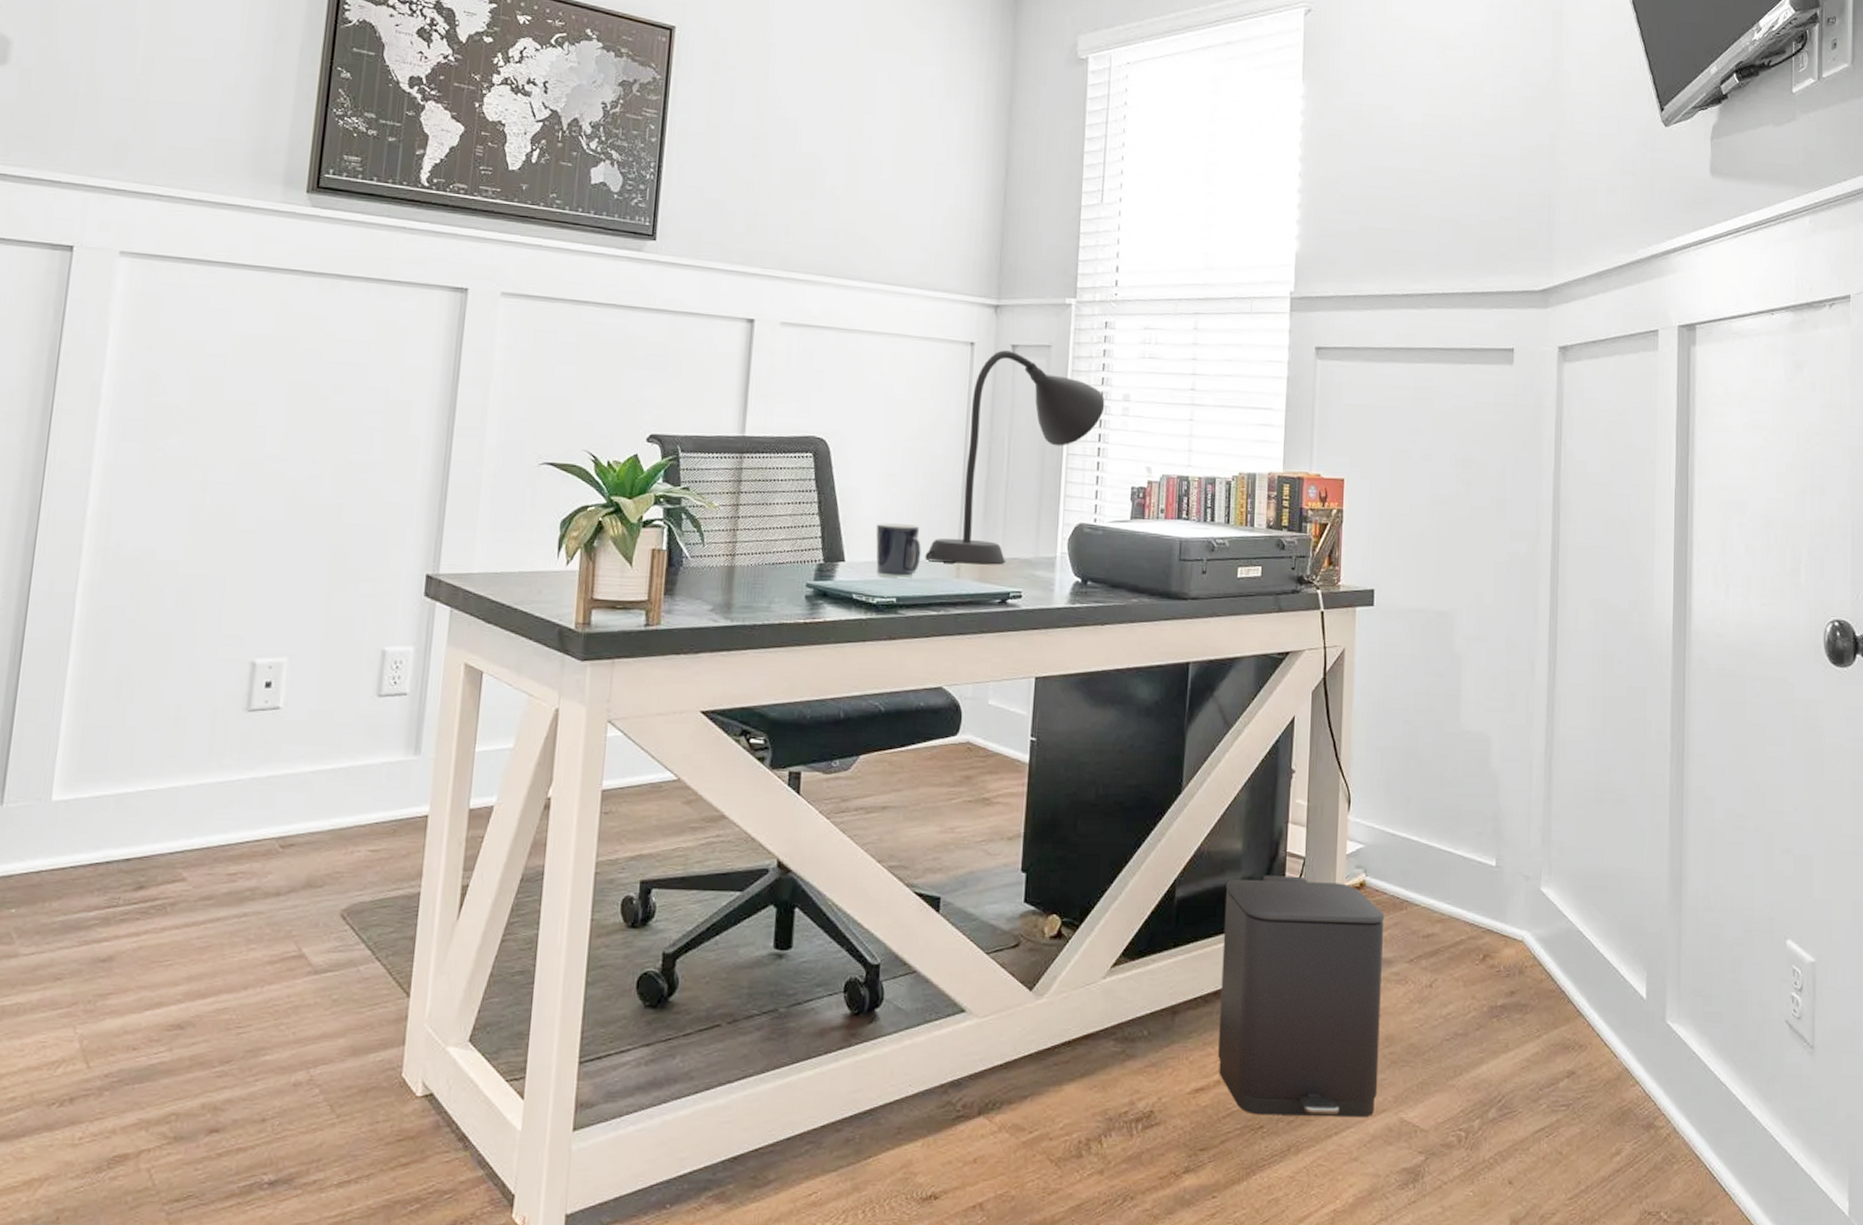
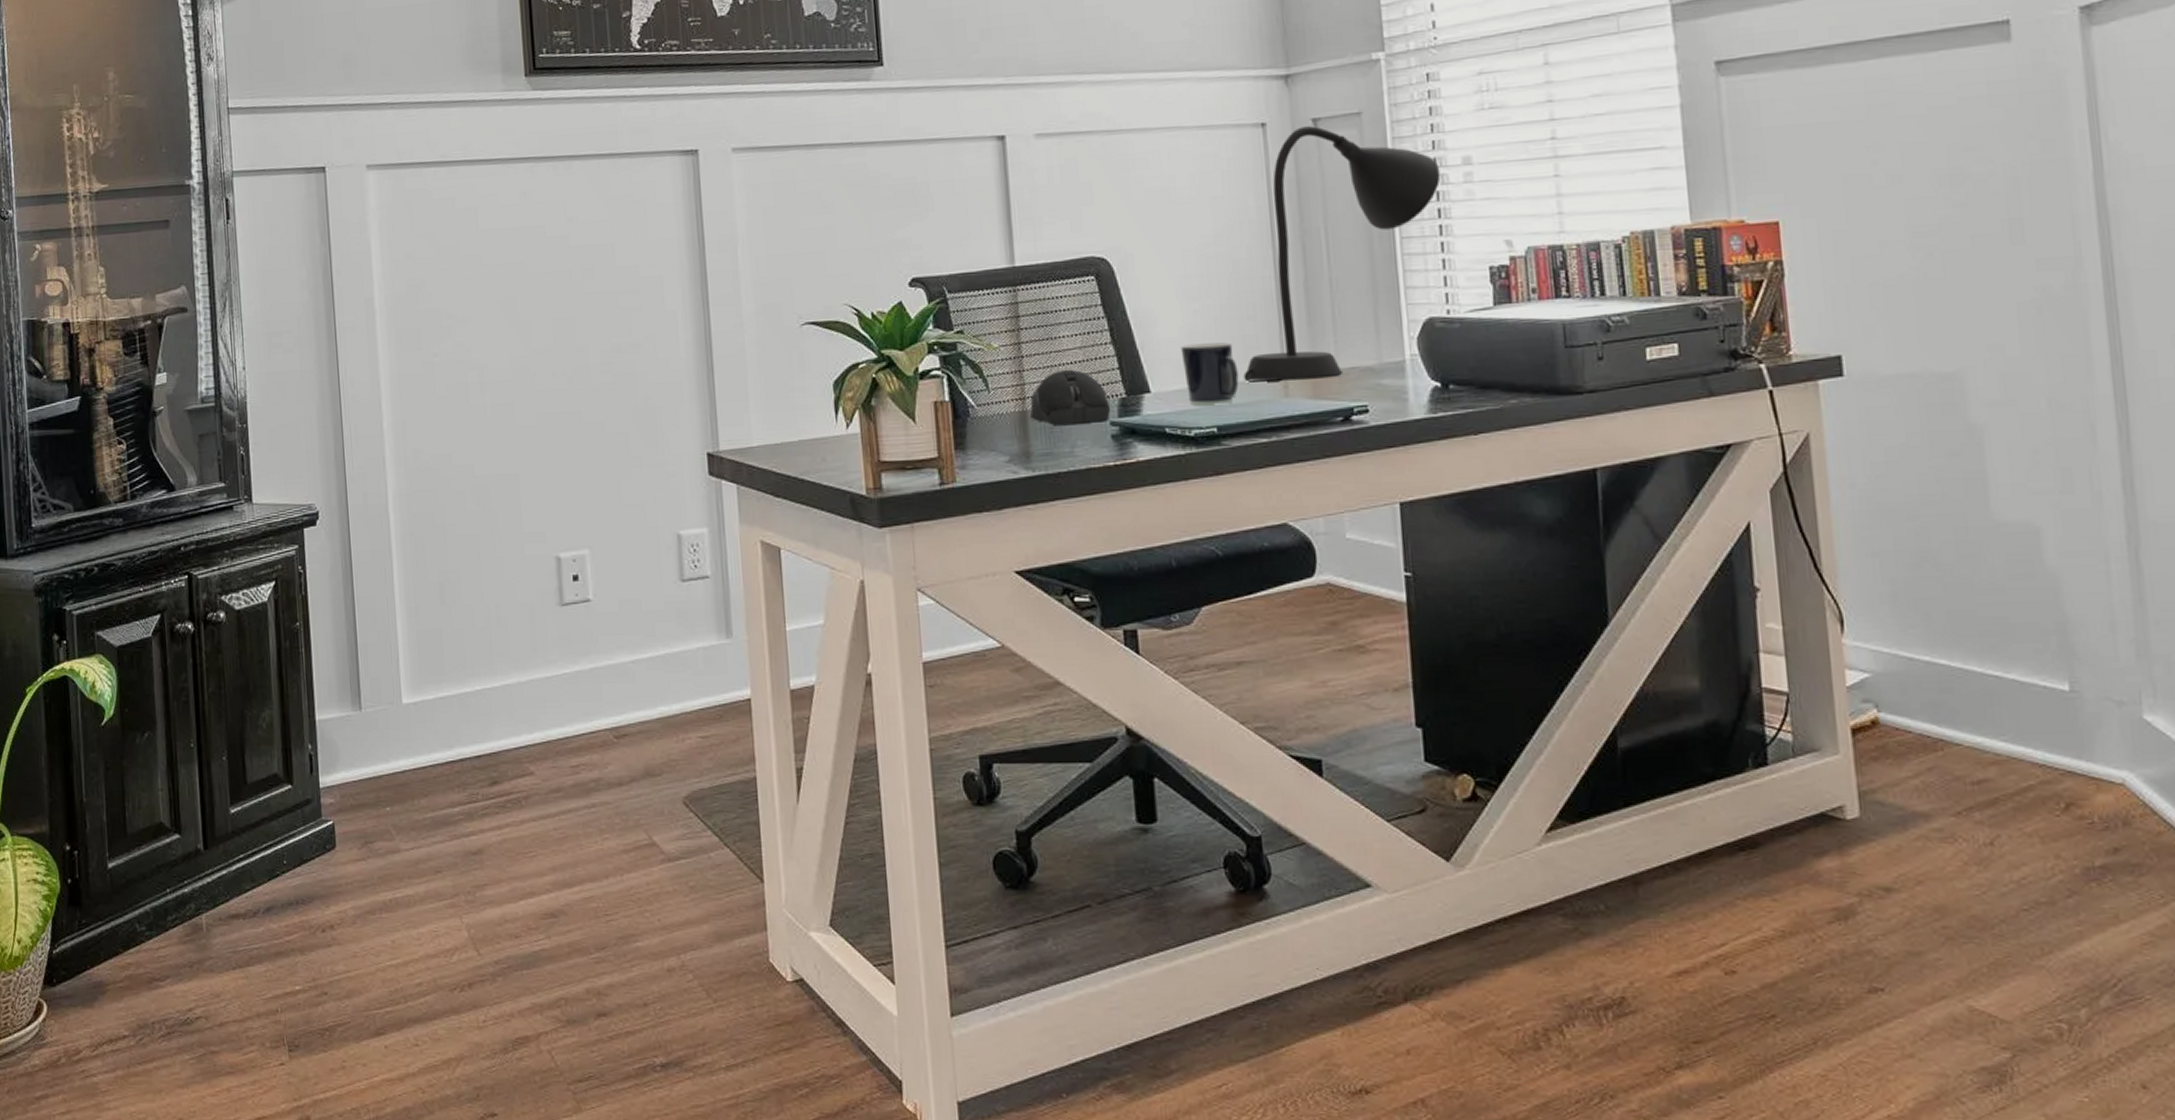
computer mouse: none [737,533,809,583] -> present [1030,369,1111,425]
pedal bin: present [1218,875,1385,1118] -> none [1683,716,1932,1006]

